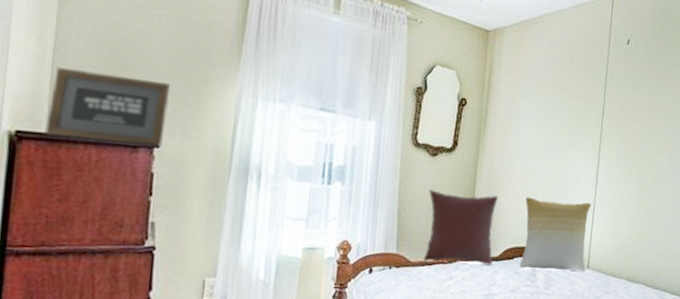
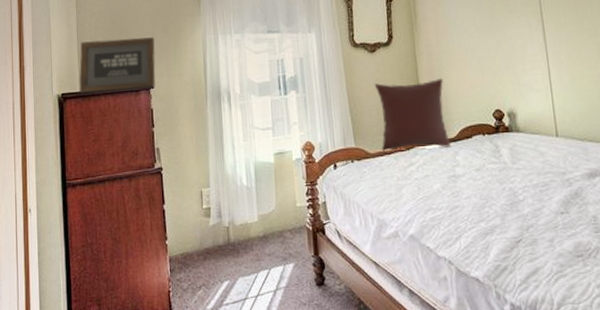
pillow: present [519,197,592,272] -> none [471,69,555,146]

